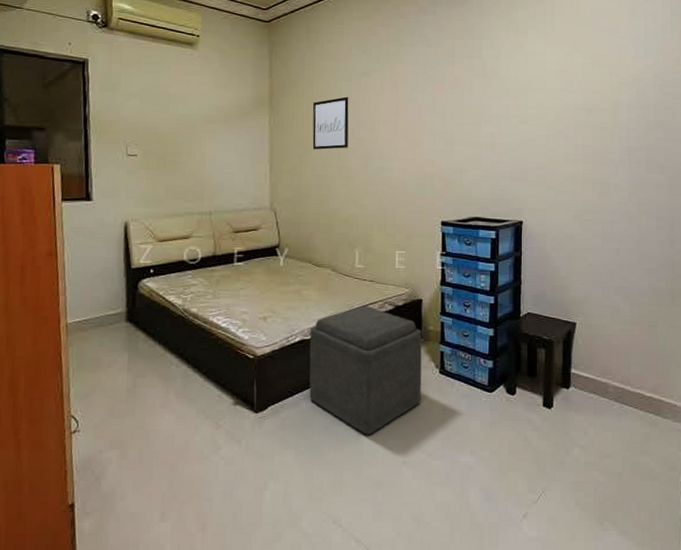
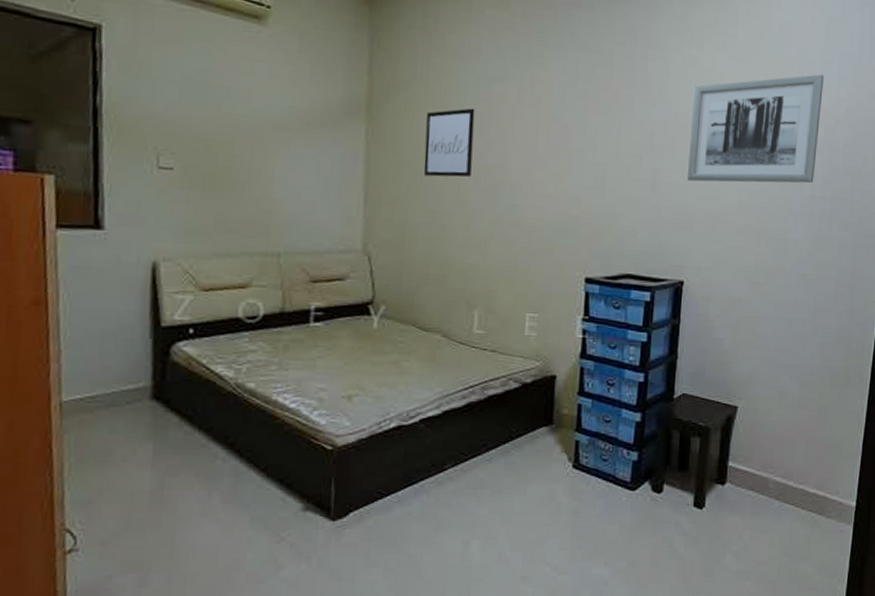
ottoman: present [309,305,422,434] -> none [405,381,554,545]
wall art: none [520,47,632,141] -> present [686,74,824,184]

